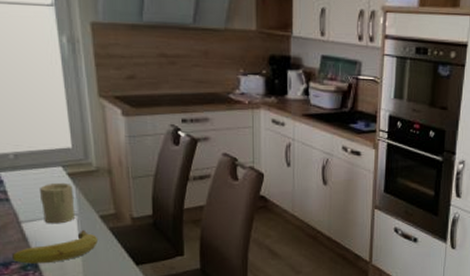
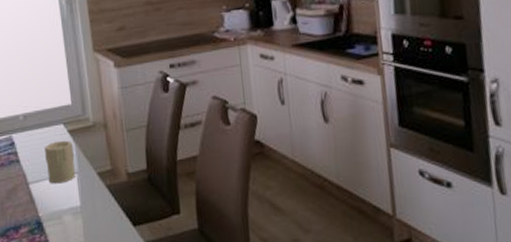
fruit: present [12,229,98,264] -> none [22,188,96,227]

